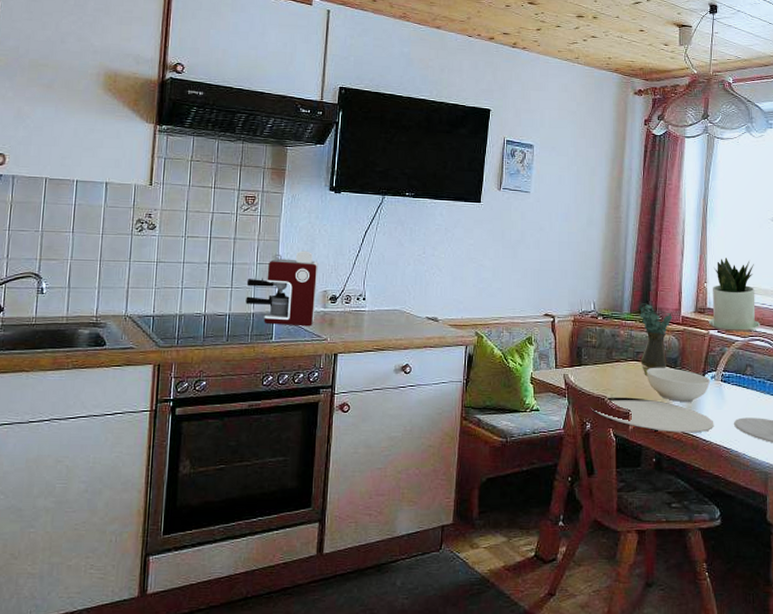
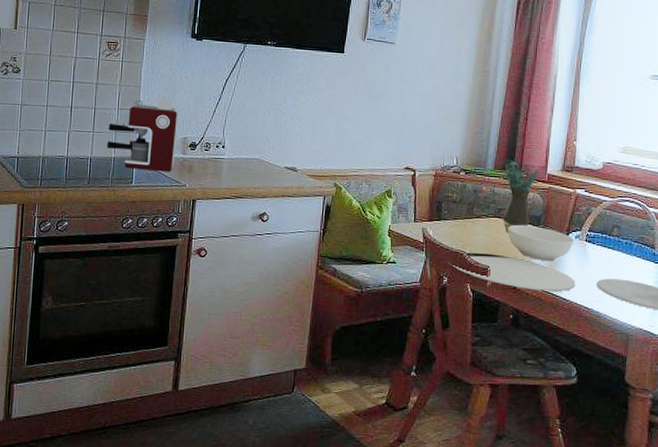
planter: present [708,258,761,332] -> none [575,116,631,192]

